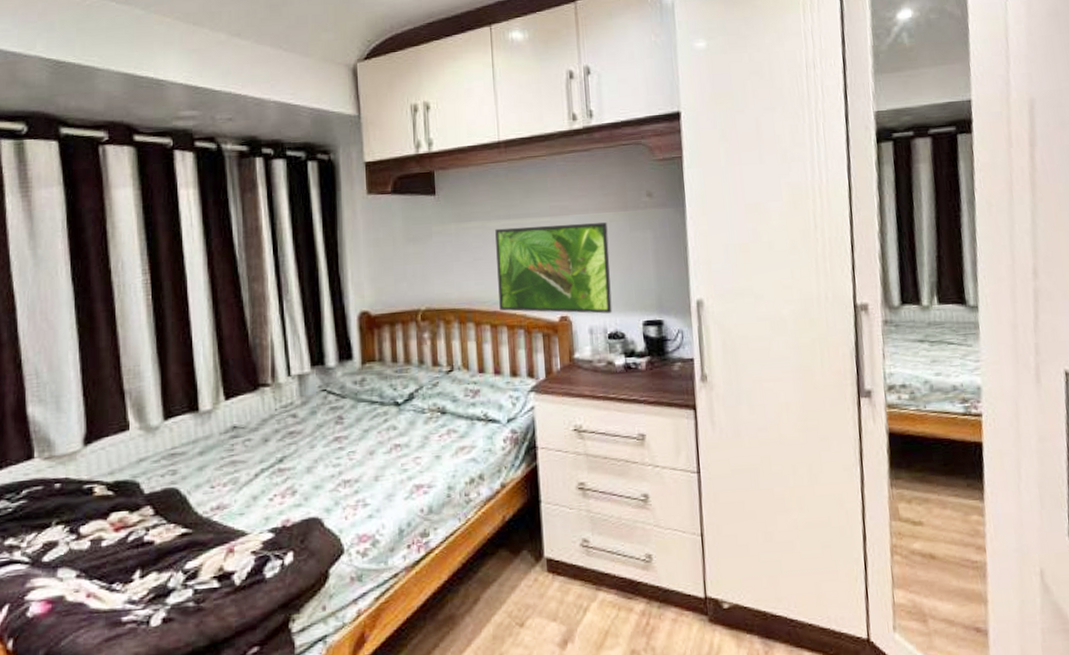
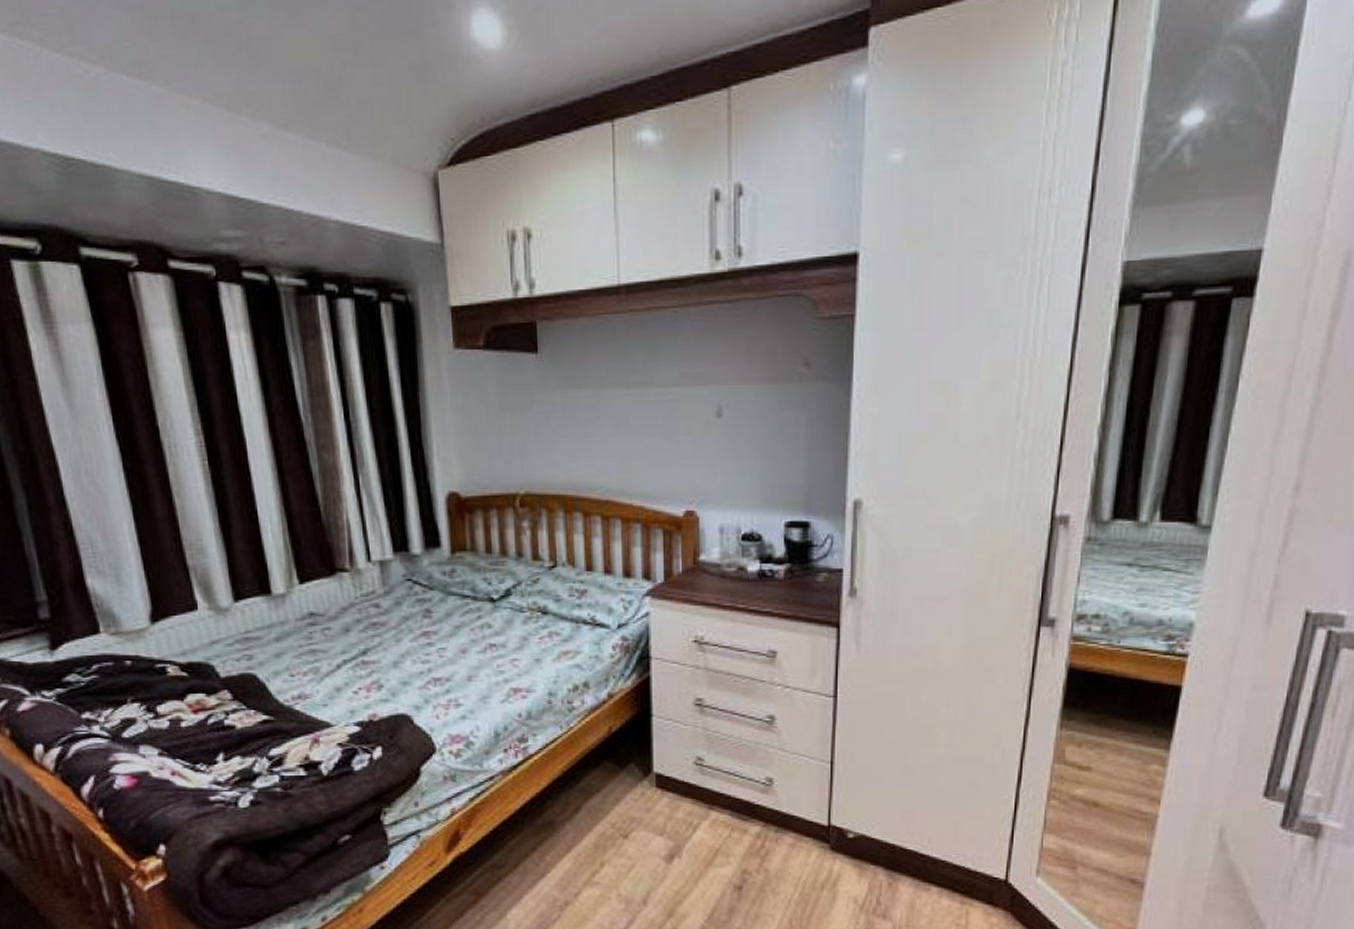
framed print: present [495,222,612,314] -> none [611,397,750,510]

